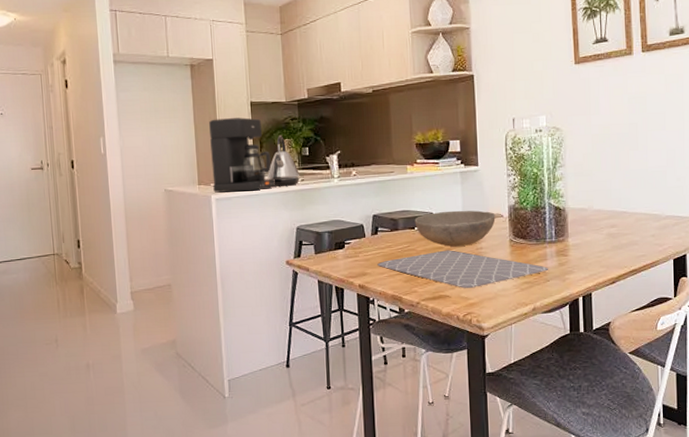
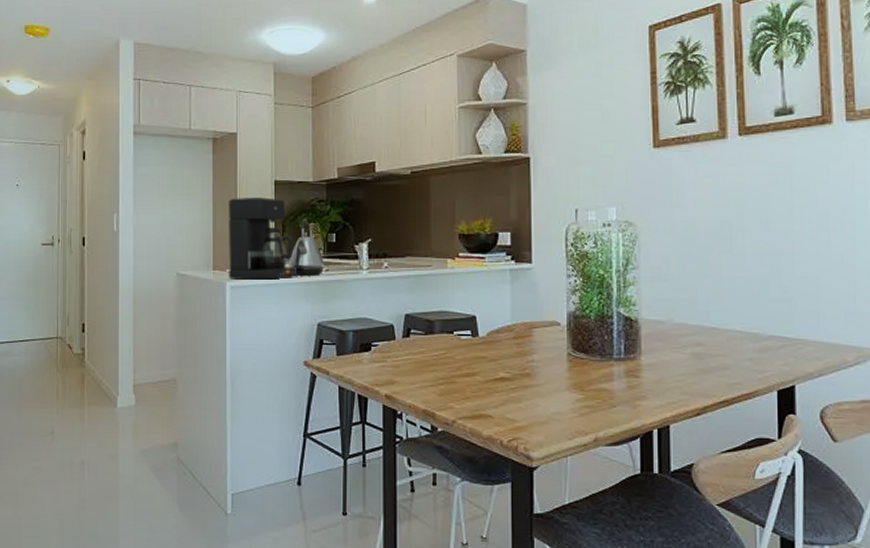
placemat: present [377,250,549,289] -> none [408,361,616,409]
bowl: present [414,210,496,247] -> none [453,314,551,357]

